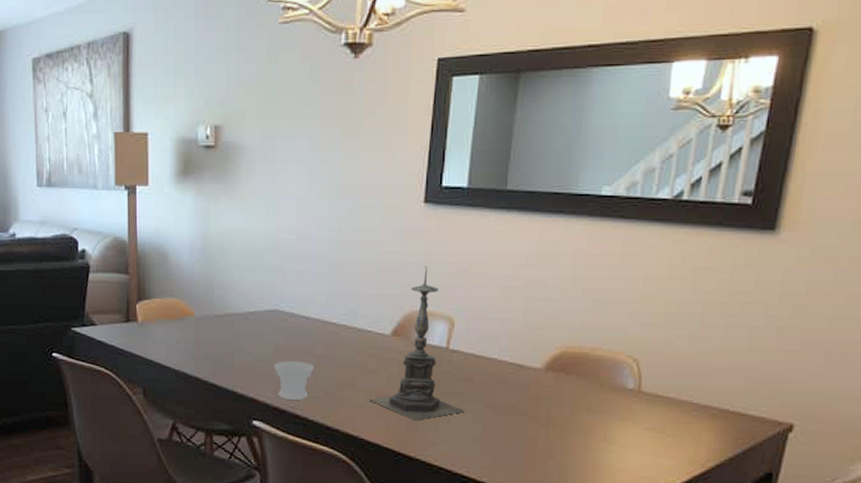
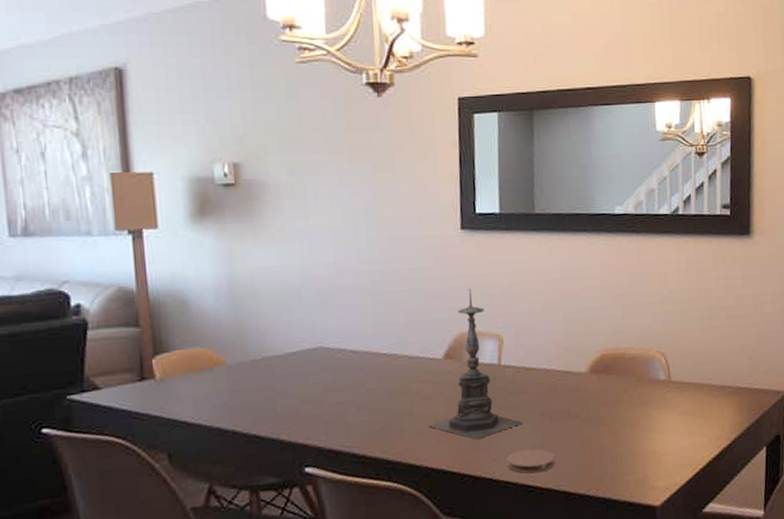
cup: present [274,360,314,401] -> none [323,397,368,440]
coaster: none [443,439,495,465] -> present [507,449,555,474]

